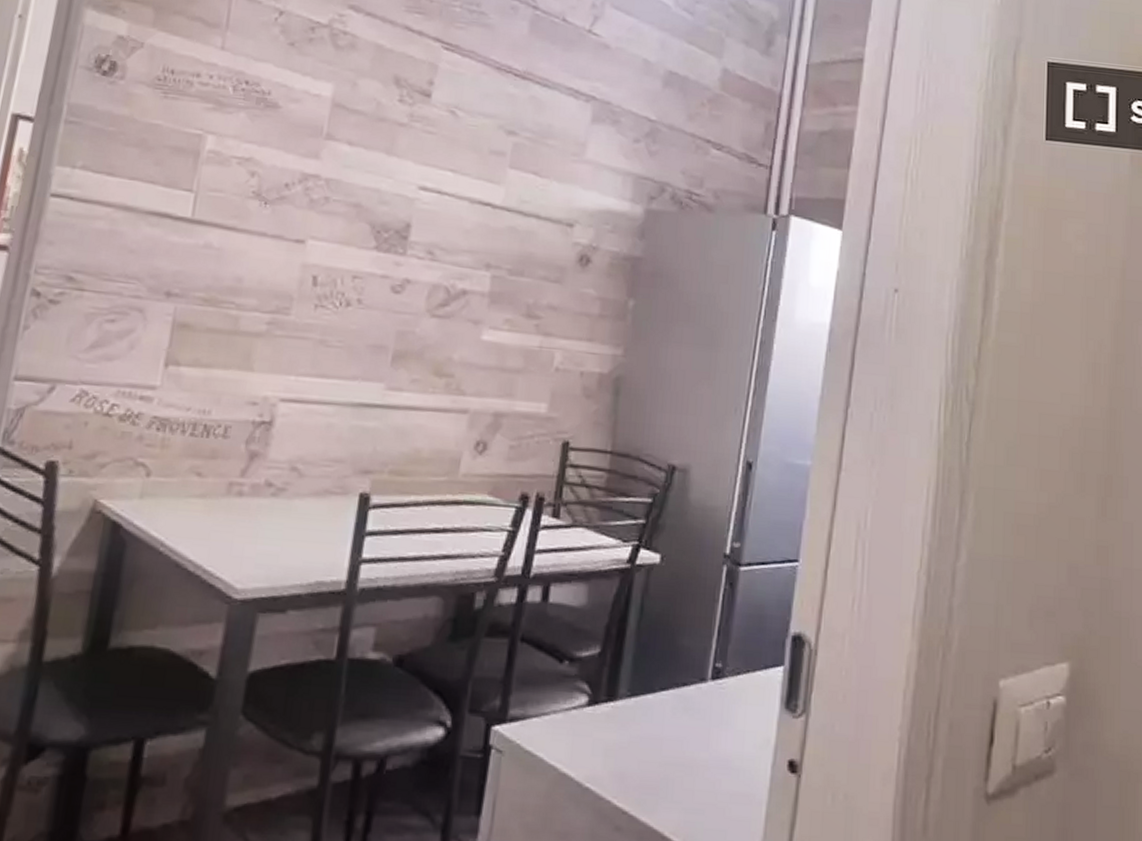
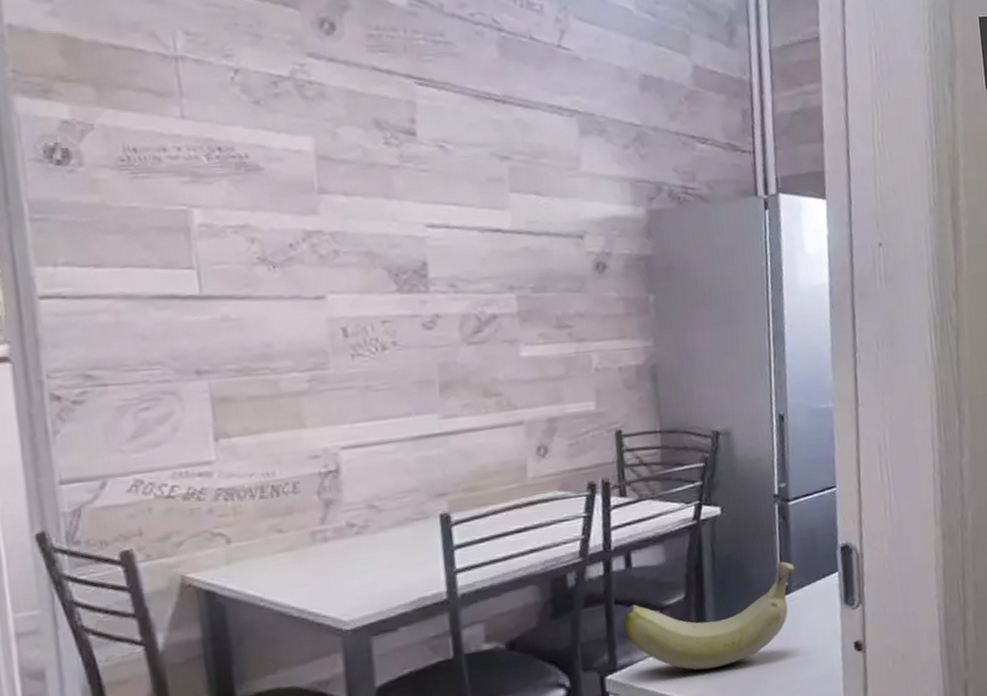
banana: none [524,637,734,749] -> present [623,562,795,670]

